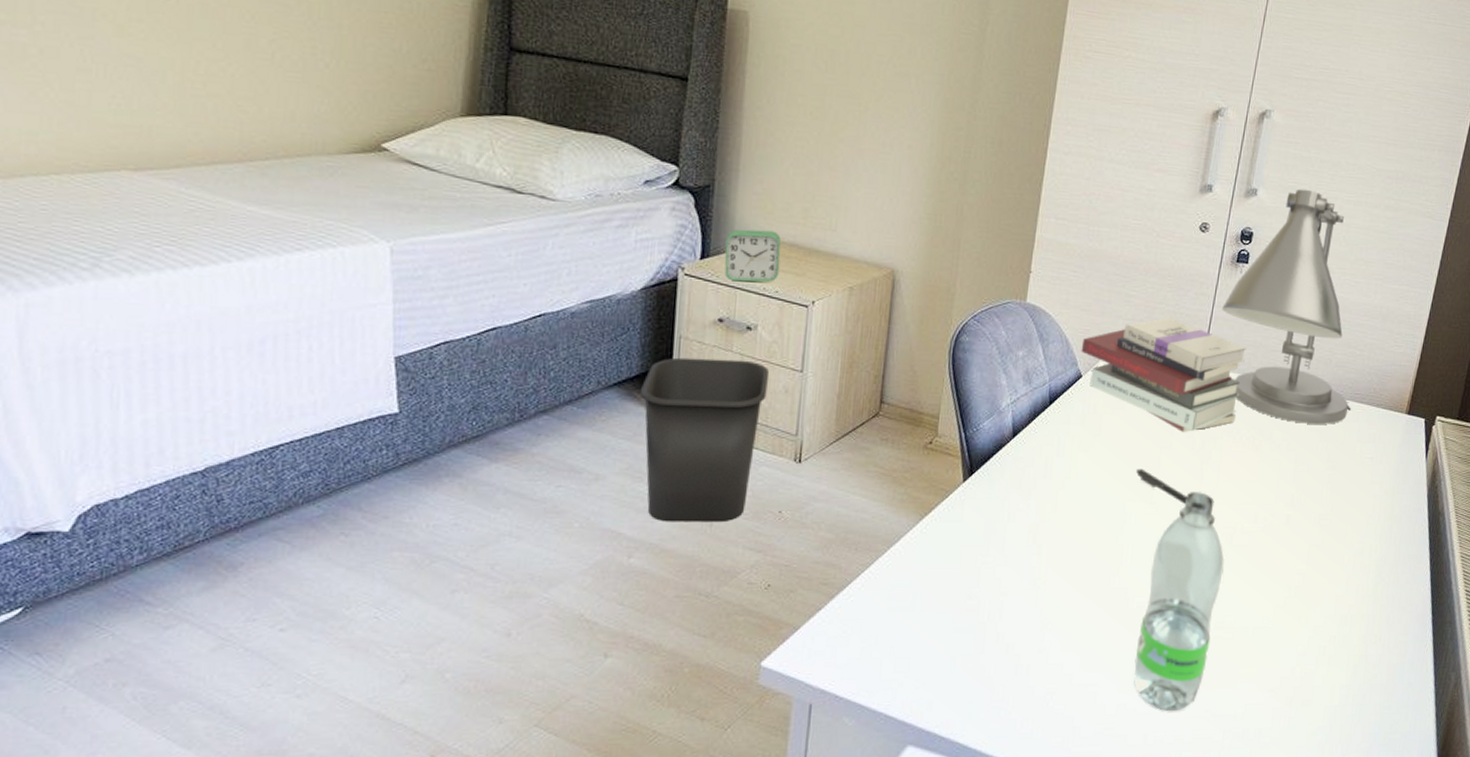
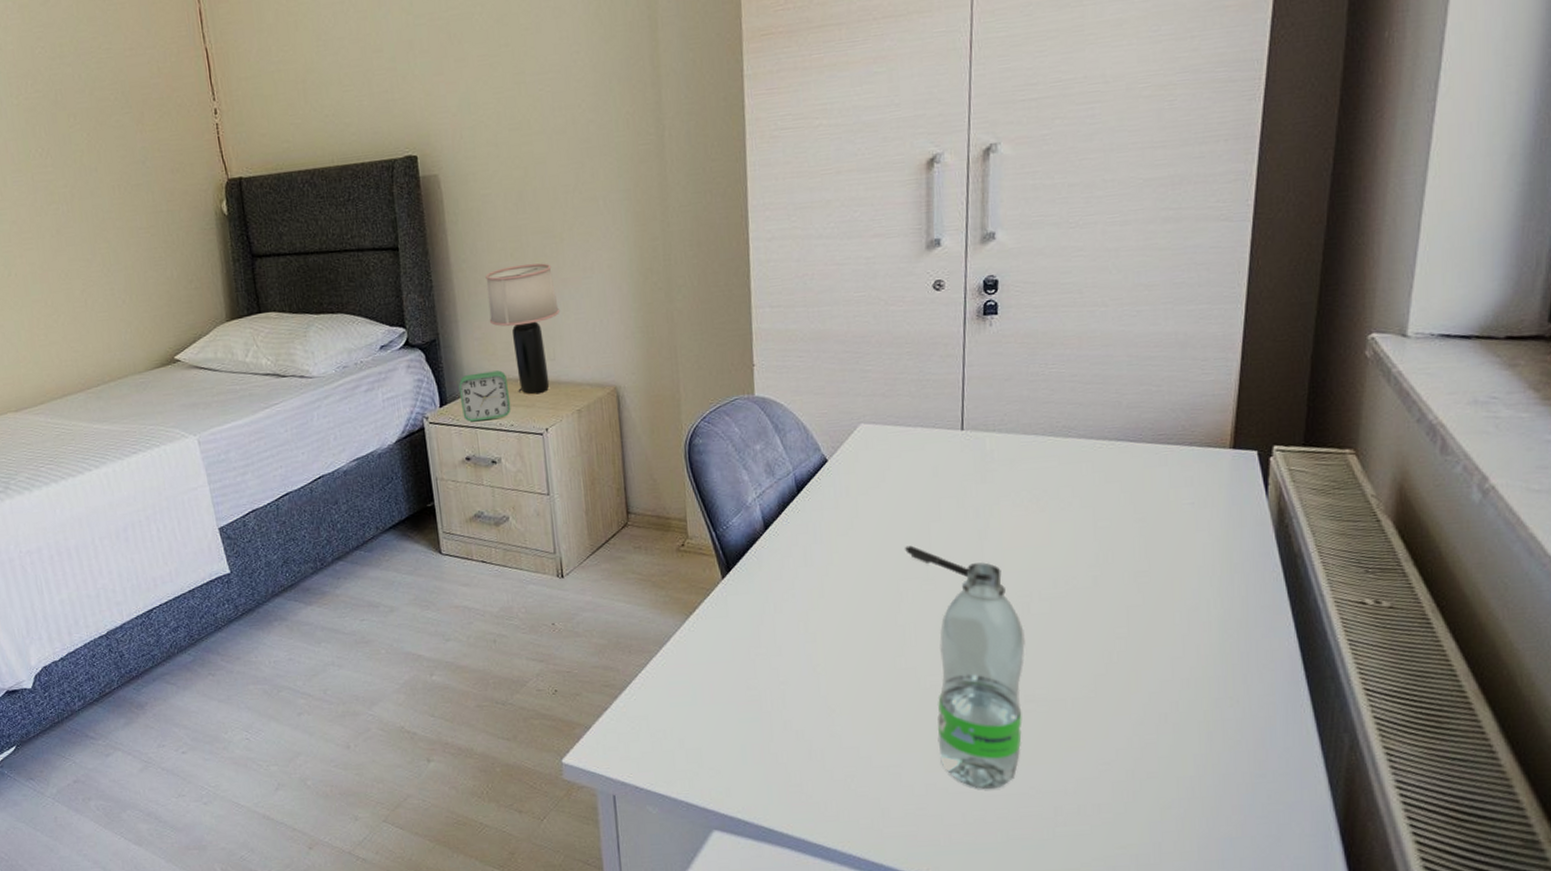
waste bin: present [640,357,770,523] -> none [412,491,522,642]
table lamp: none [773,124,851,264] -> present [485,263,561,395]
books: present [1081,317,1247,432] -> none [821,385,1012,503]
desk lamp: present [1222,188,1351,424] -> none [975,220,1155,476]

